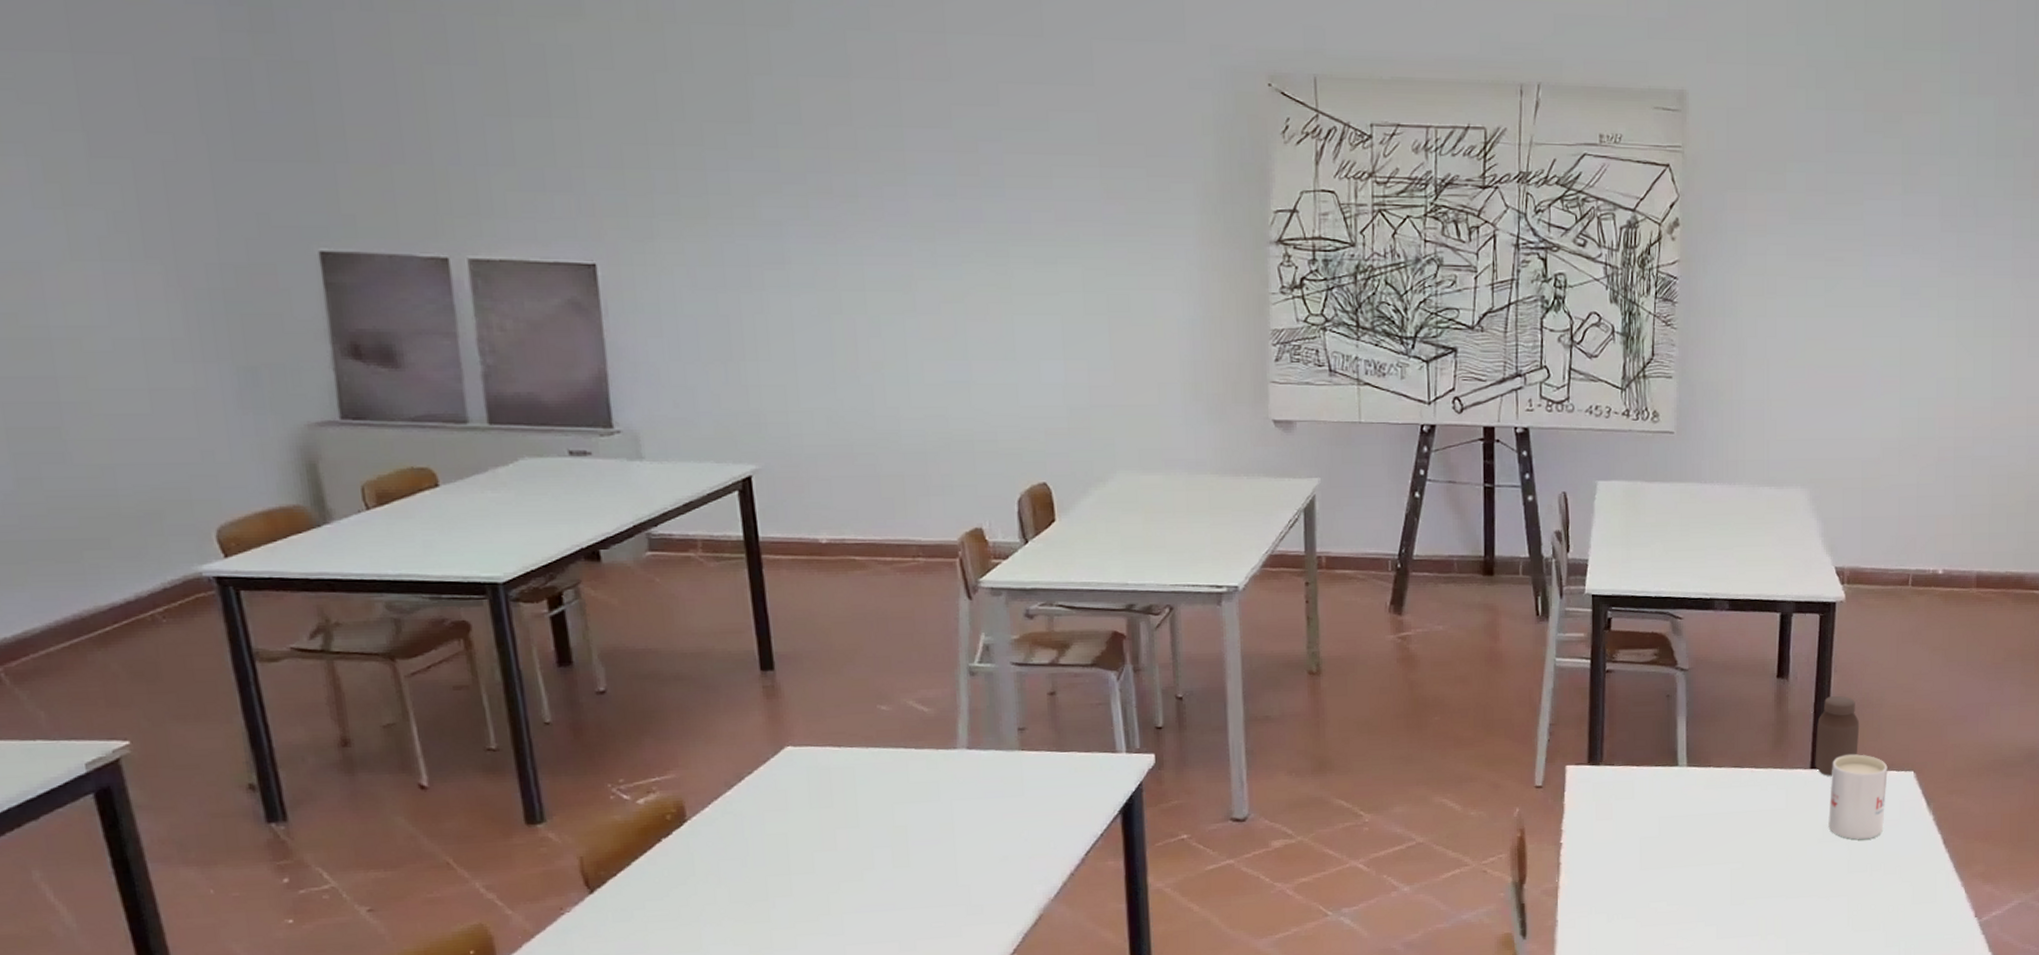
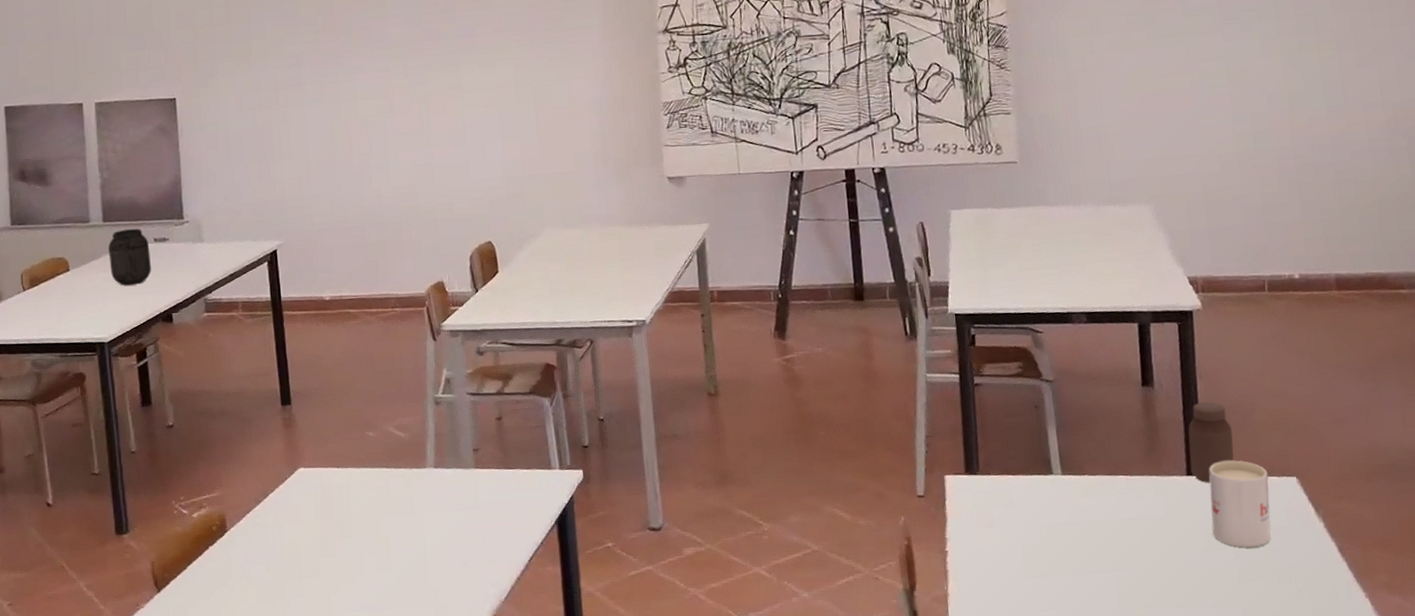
jar: none [498,435,566,511] -> present [108,228,151,286]

